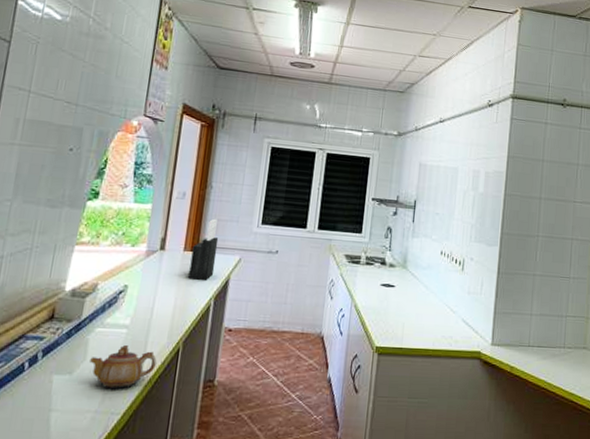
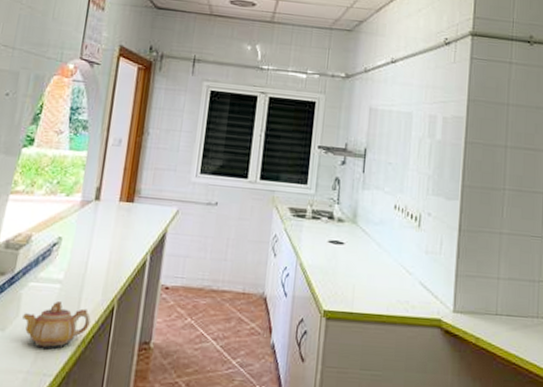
knife block: present [187,218,219,280] -> none [123,167,156,233]

